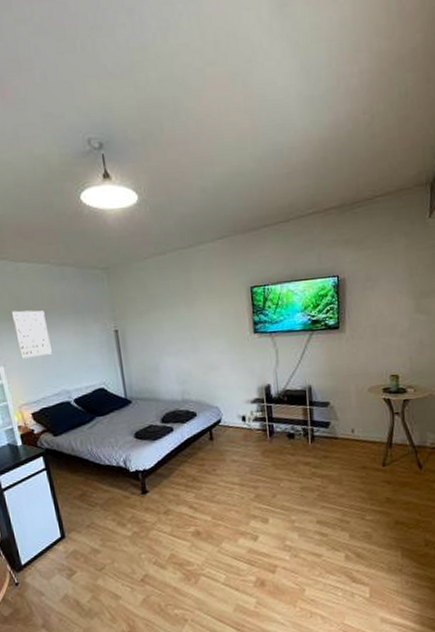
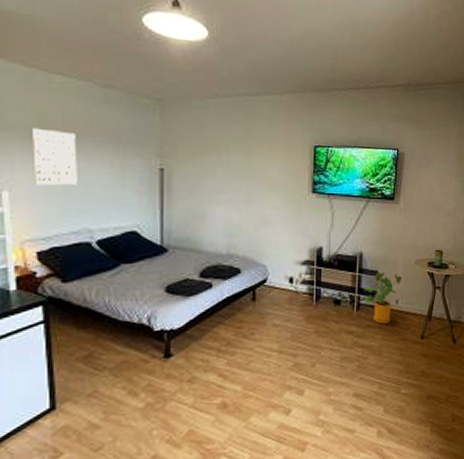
house plant: none [317,402,357,454] -> present [364,271,403,324]

